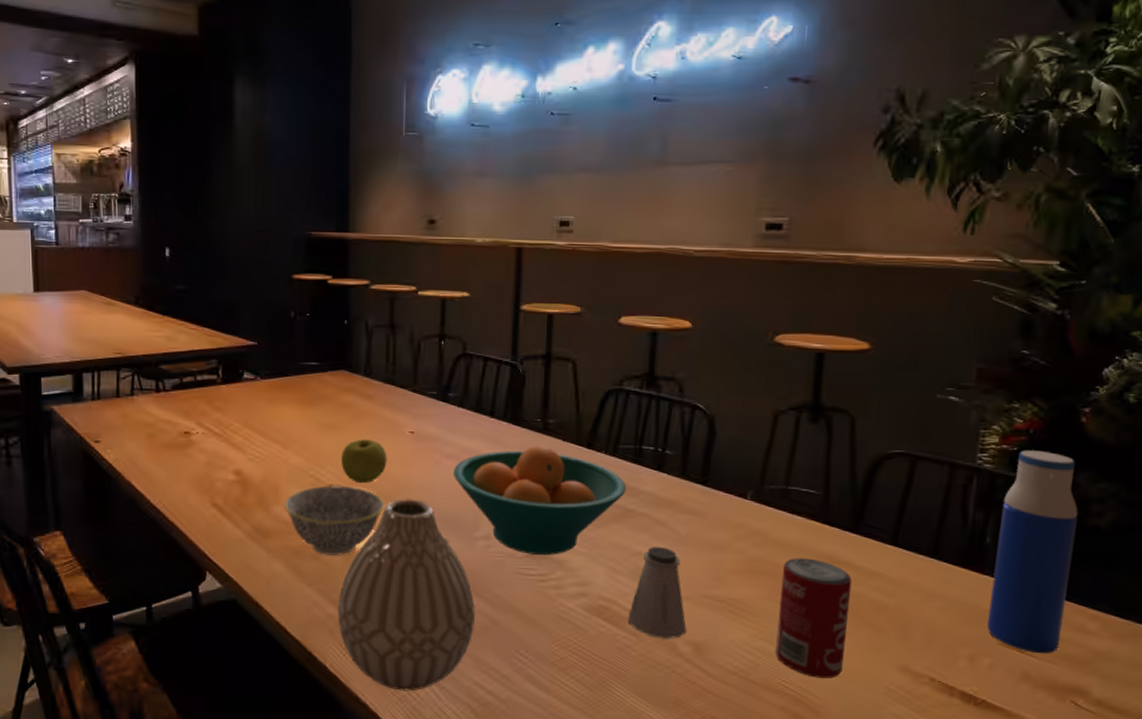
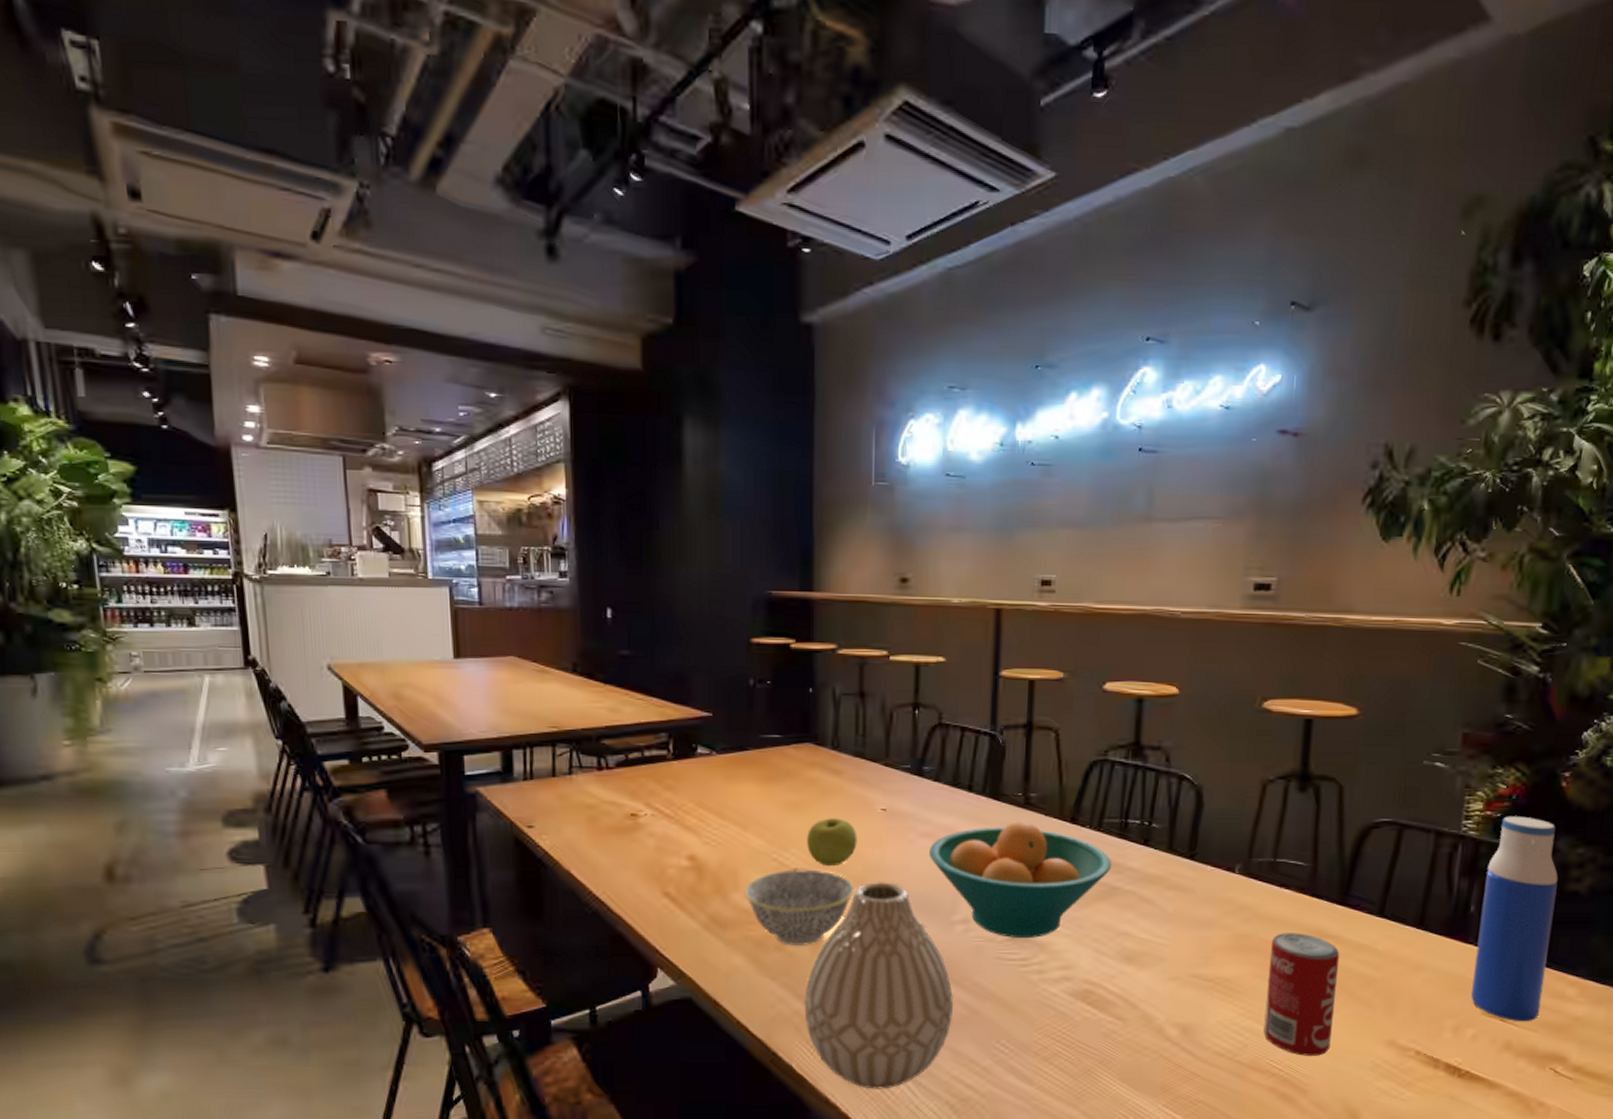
saltshaker: present [628,546,686,639] -> none [1114,925,1174,1022]

